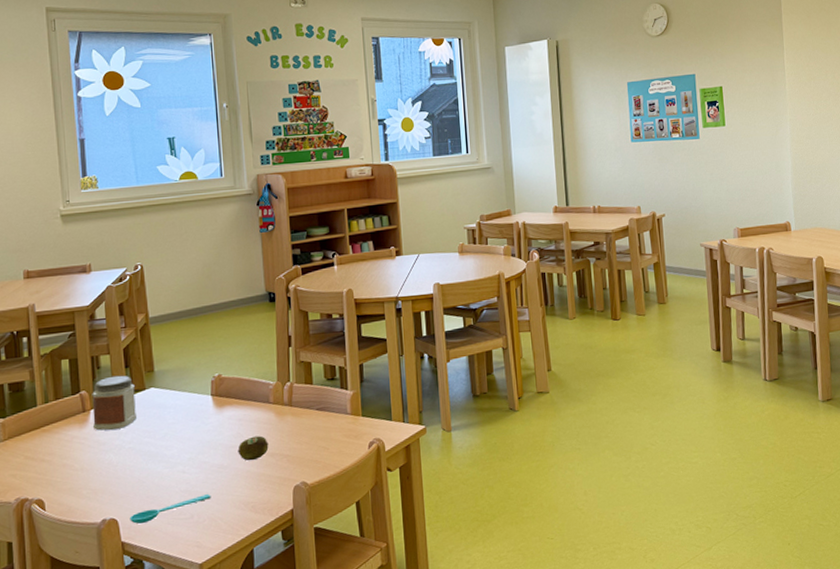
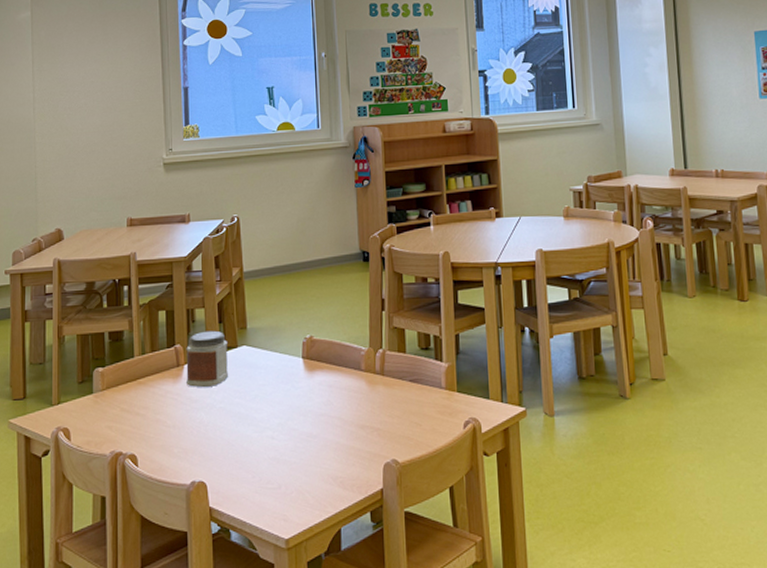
spoon: present [129,494,211,524] -> none [218,464,300,489]
fruit: present [238,435,269,461] -> none [327,405,359,432]

